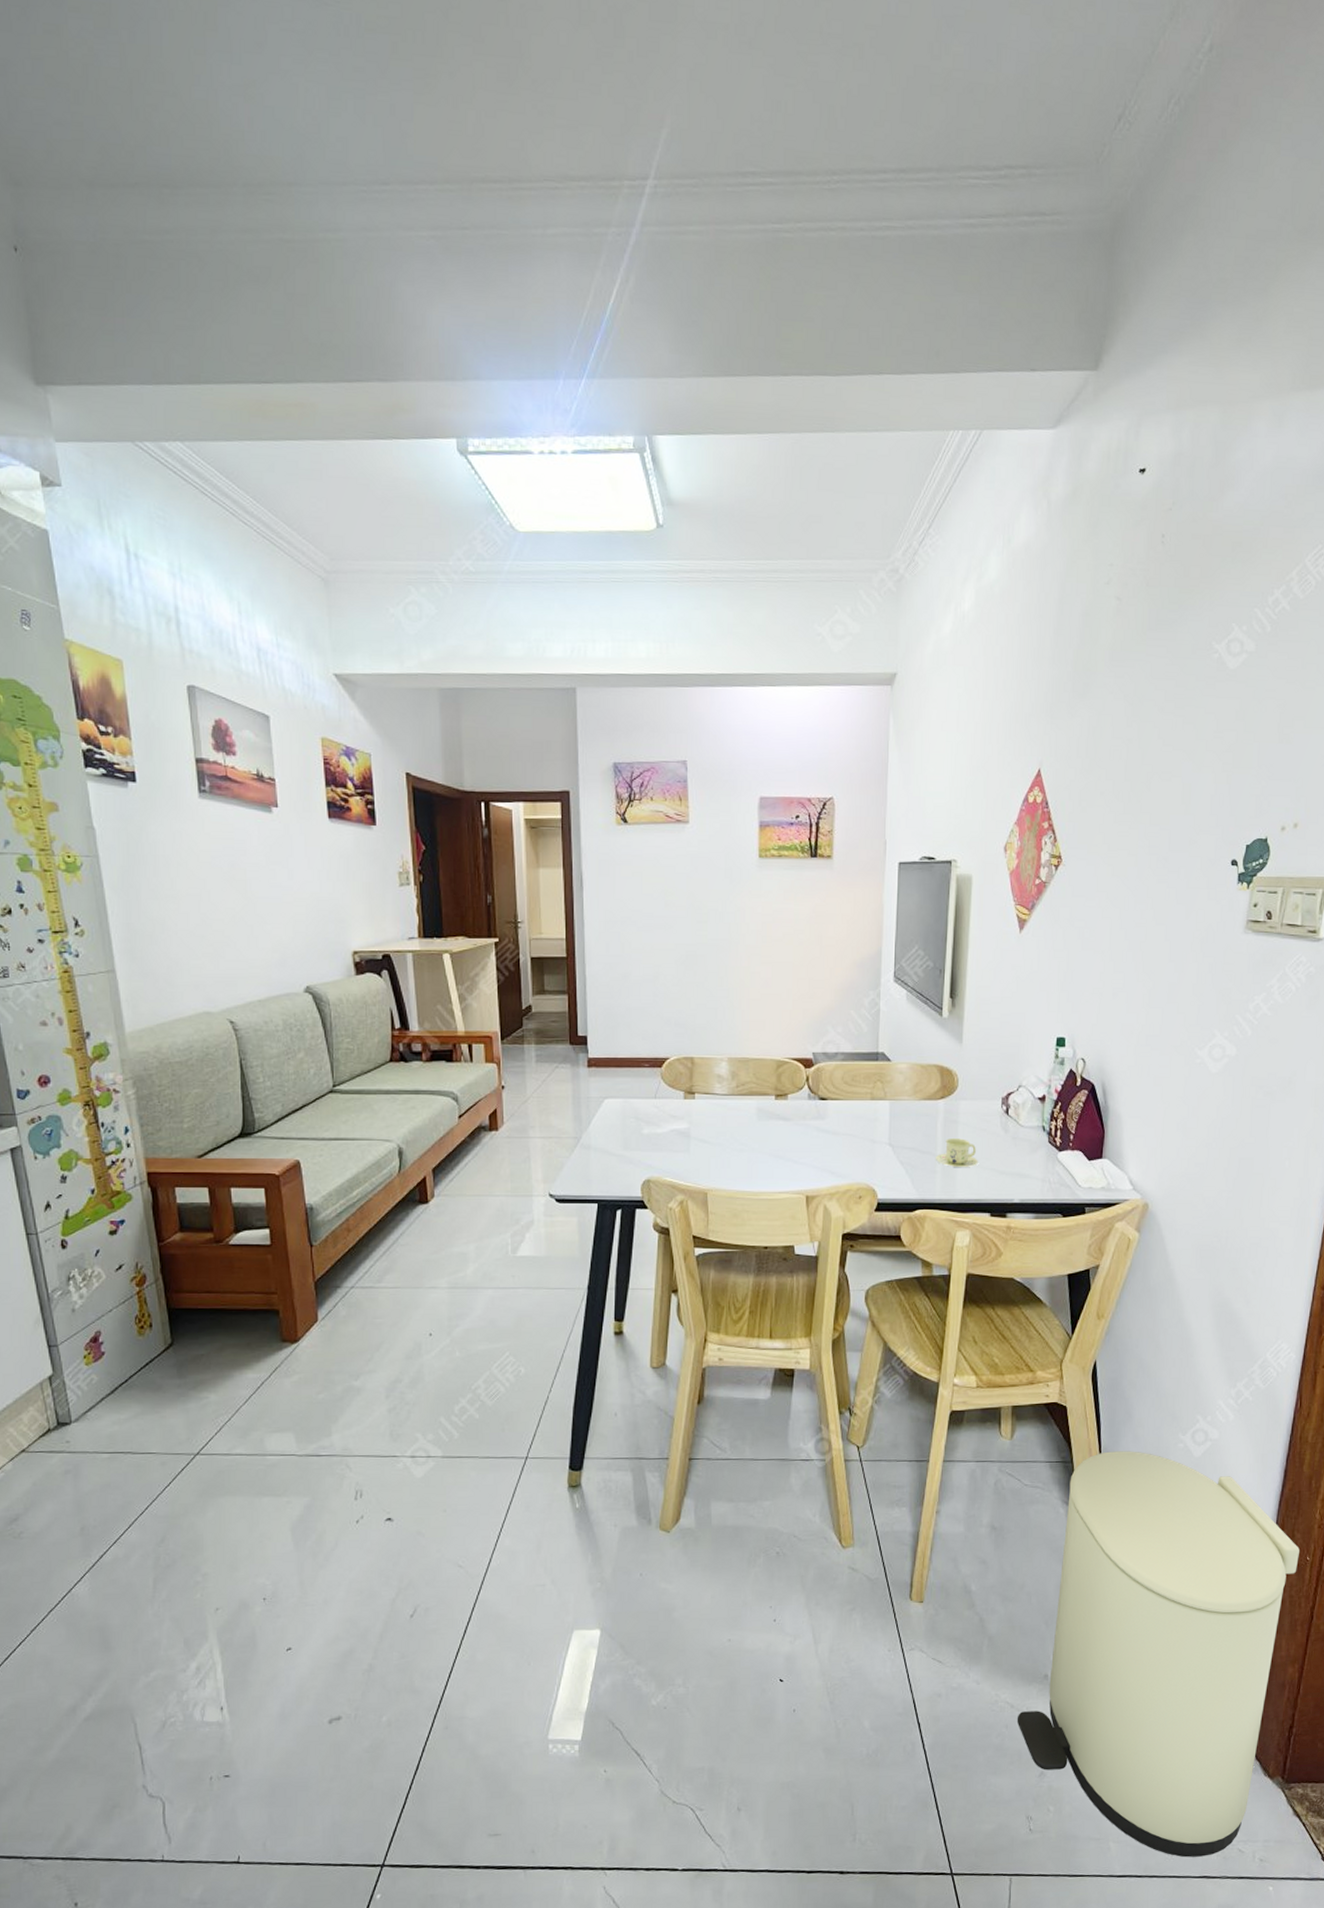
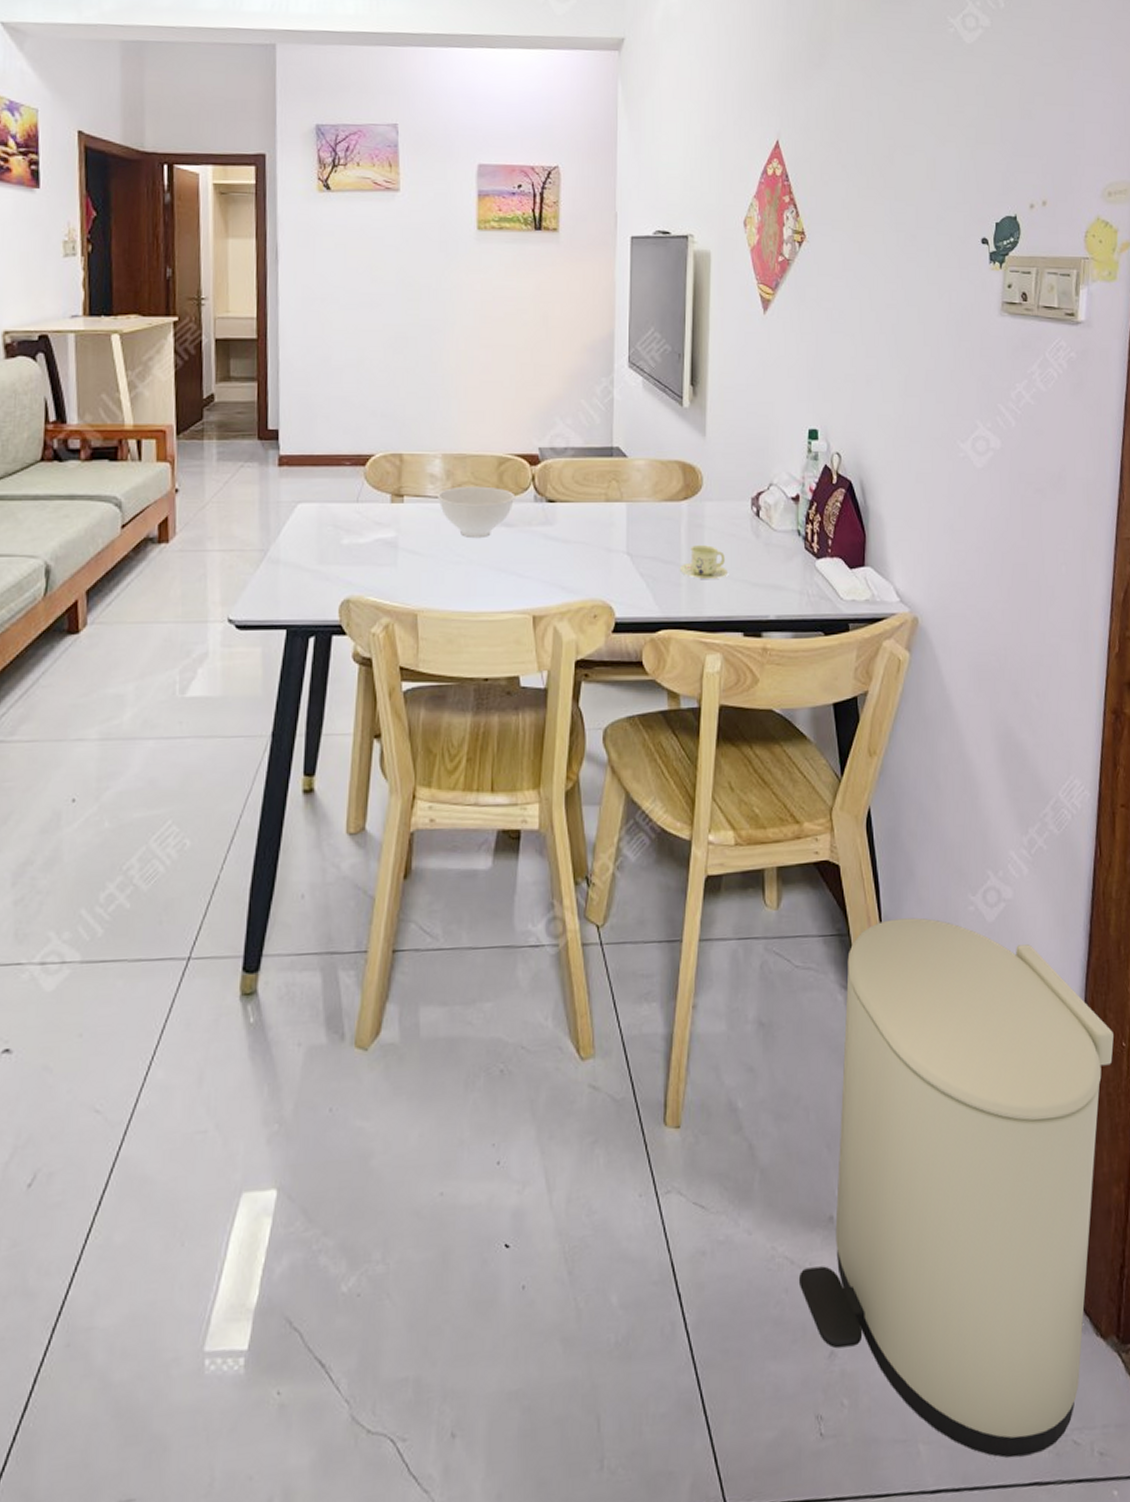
bowl: none [723,1085,792,1130] -> present [436,486,516,539]

